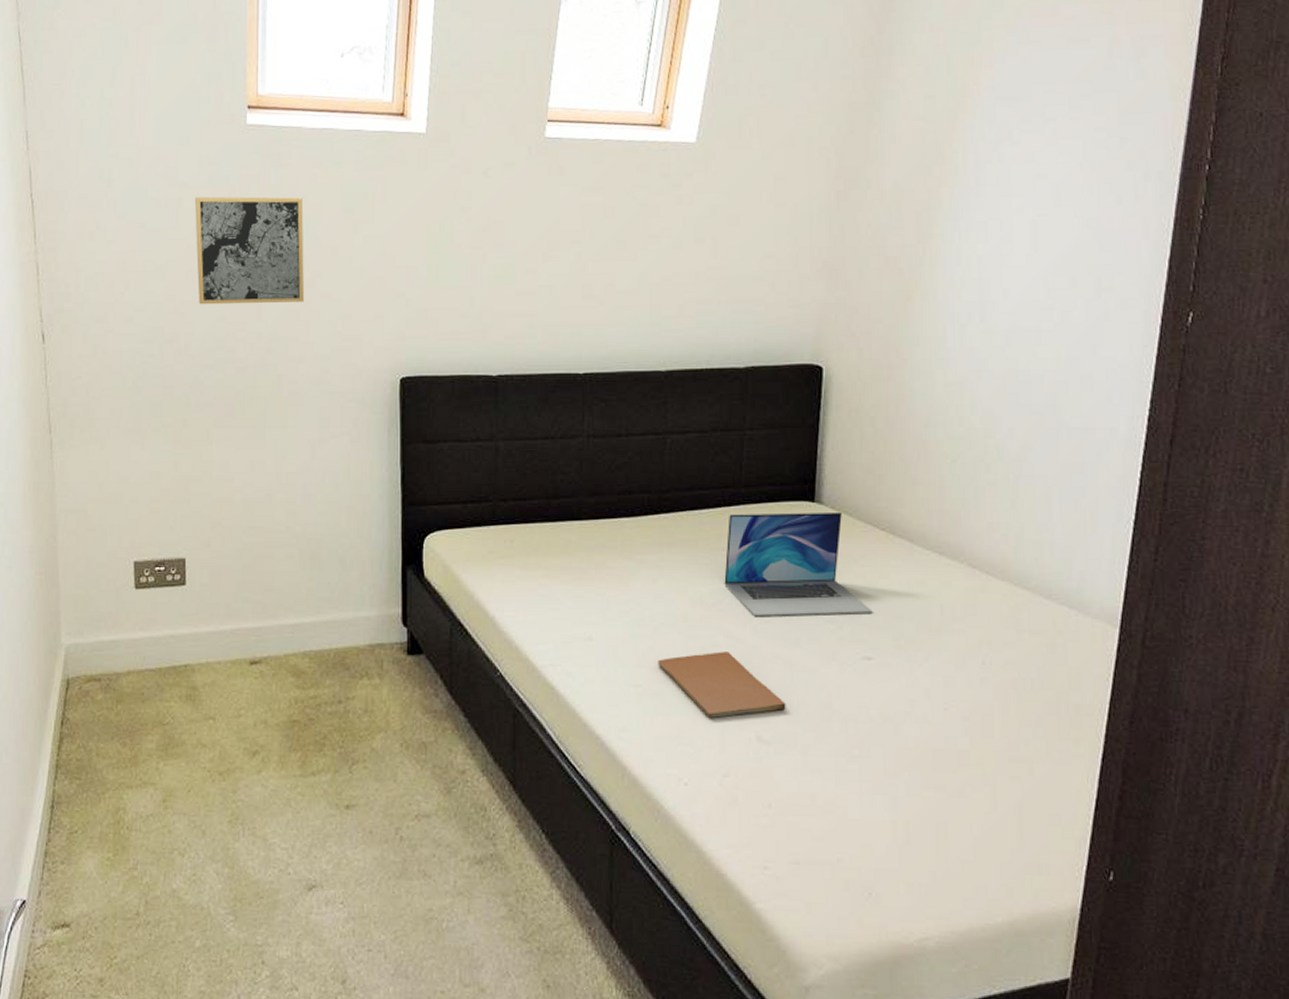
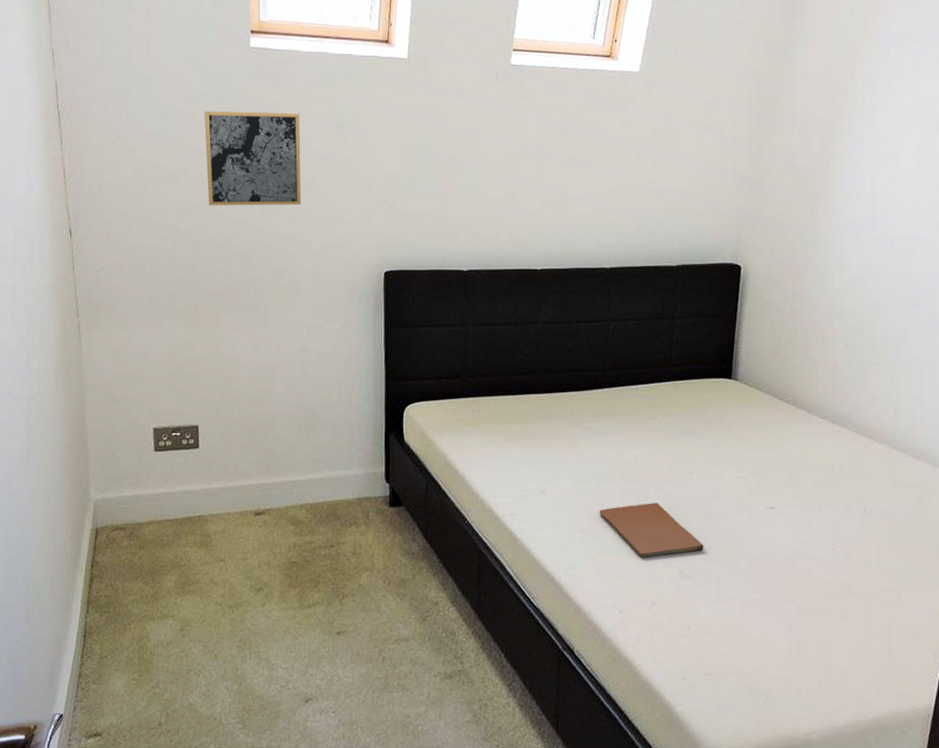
laptop: present [724,511,873,617] -> none [655,387,777,474]

